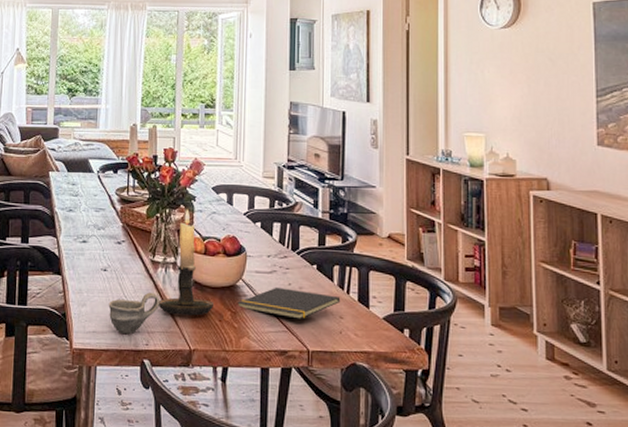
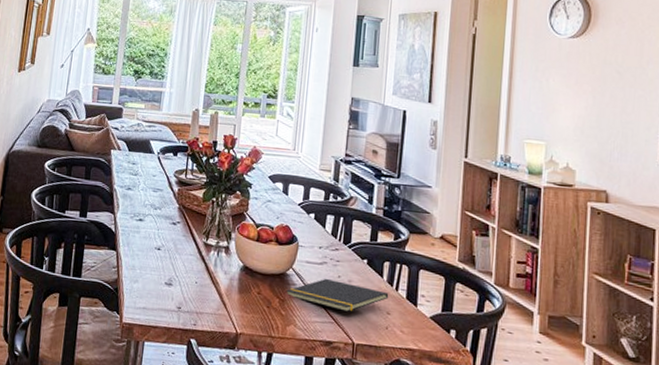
cup: present [108,292,160,335] -> none [159,273,211,314]
candle holder: present [159,209,213,316] -> none [209,195,262,301]

